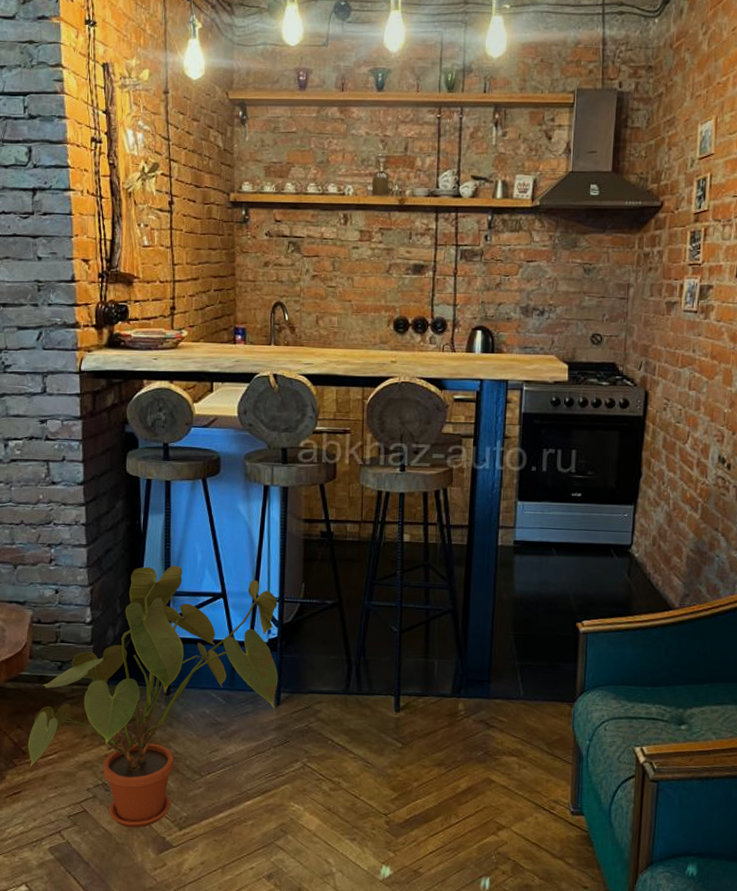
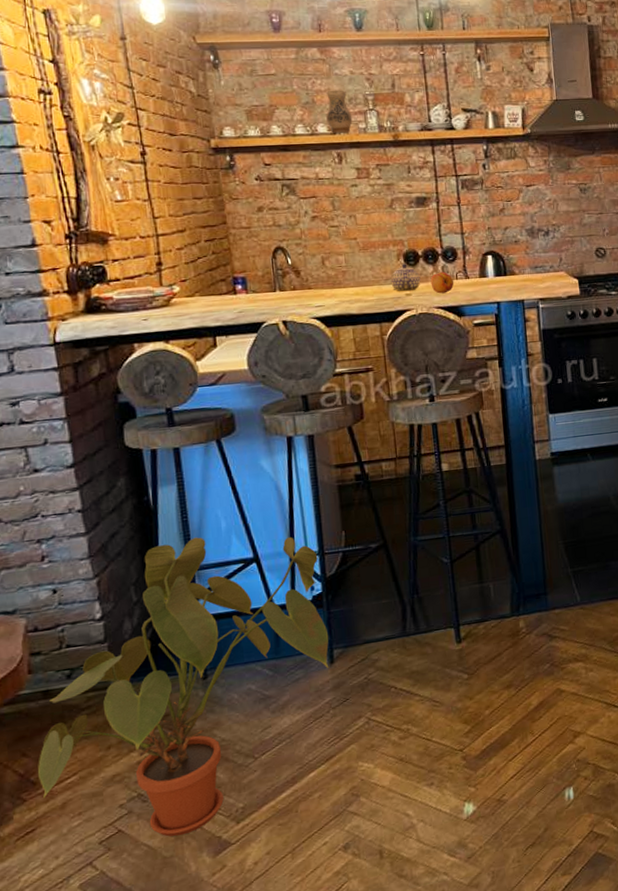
ceramic pitcher: none [338,150,362,195] -> present [326,90,353,134]
mug: present [371,177,394,196] -> none [362,114,386,133]
teapot: none [378,329,408,359] -> present [390,263,421,292]
fruit: none [416,342,440,365] -> present [430,271,454,294]

